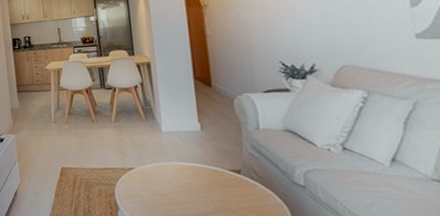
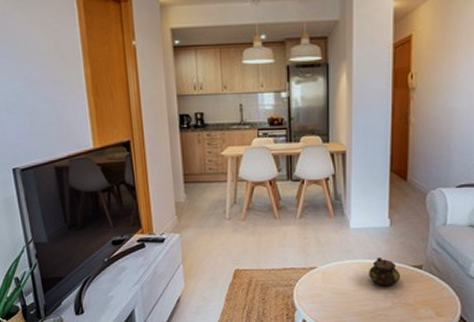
teapot: none [185,160,219,190] -> present [369,257,400,287]

